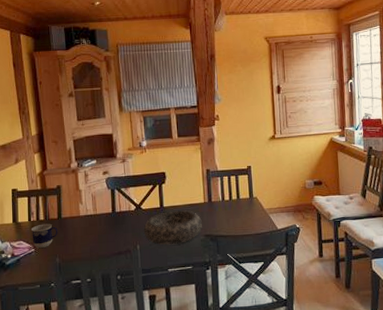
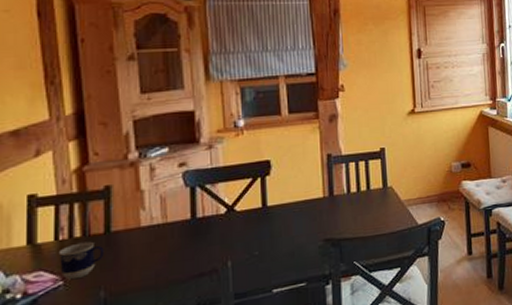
decorative bowl: present [143,210,202,246] -> none [237,209,321,259]

